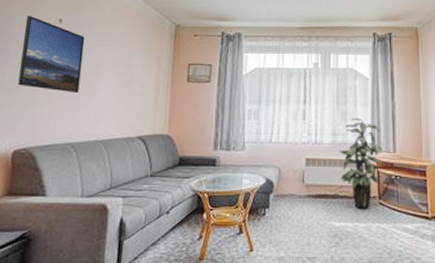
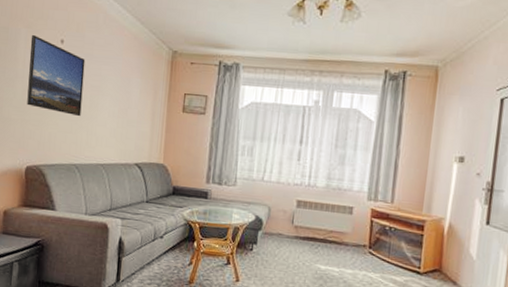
indoor plant: present [339,117,383,209] -> none [332,162,380,256]

